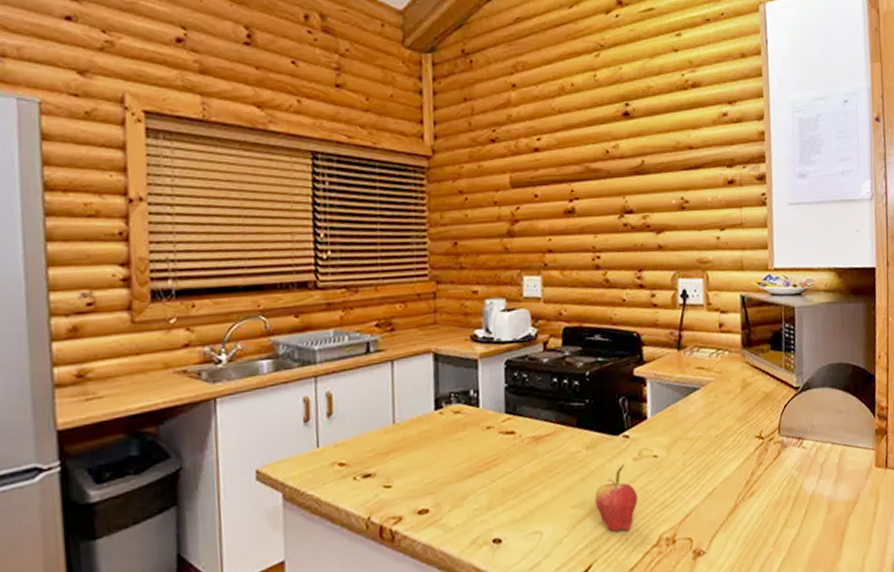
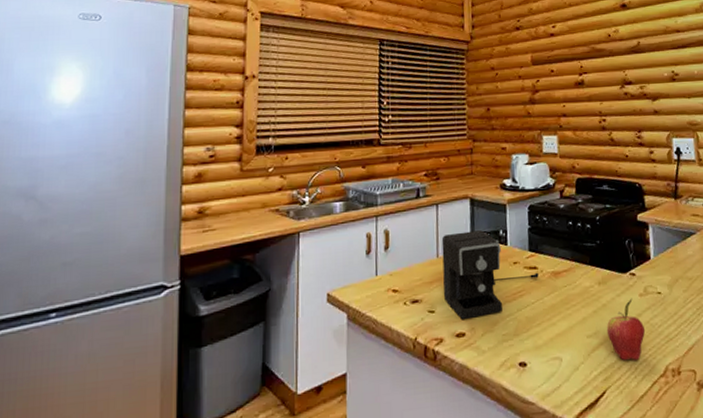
coffee maker: none [398,390,517,495] -> present [441,230,539,320]

